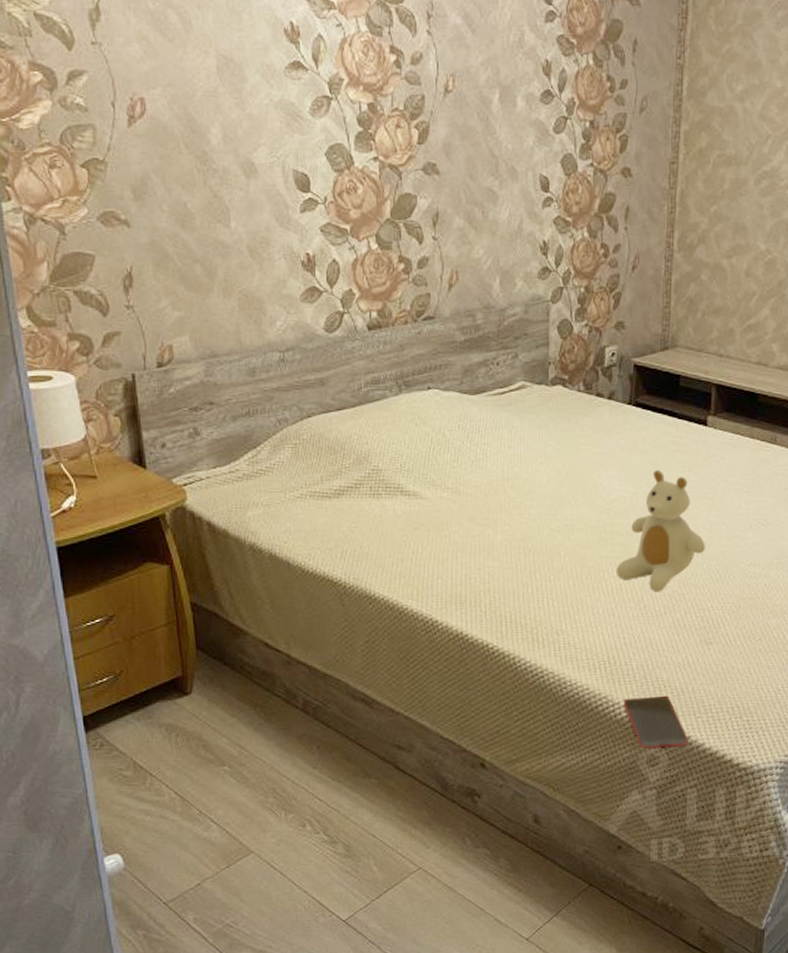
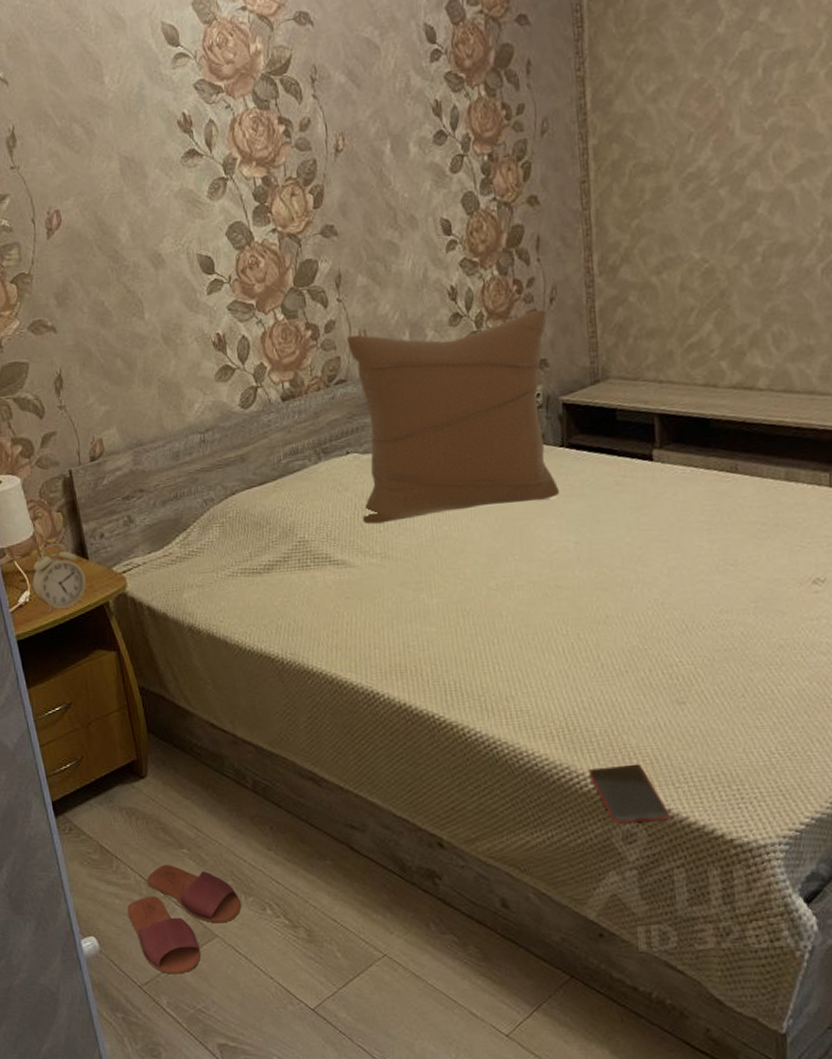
alarm clock: none [78,449,141,520] -> present [31,543,86,612]
slippers: none [158,782,280,891] -> present [127,865,241,974]
pillow: none [438,274,628,460] -> present [347,309,560,525]
stuffed bear: present [617,469,705,592] -> none [566,513,666,649]

